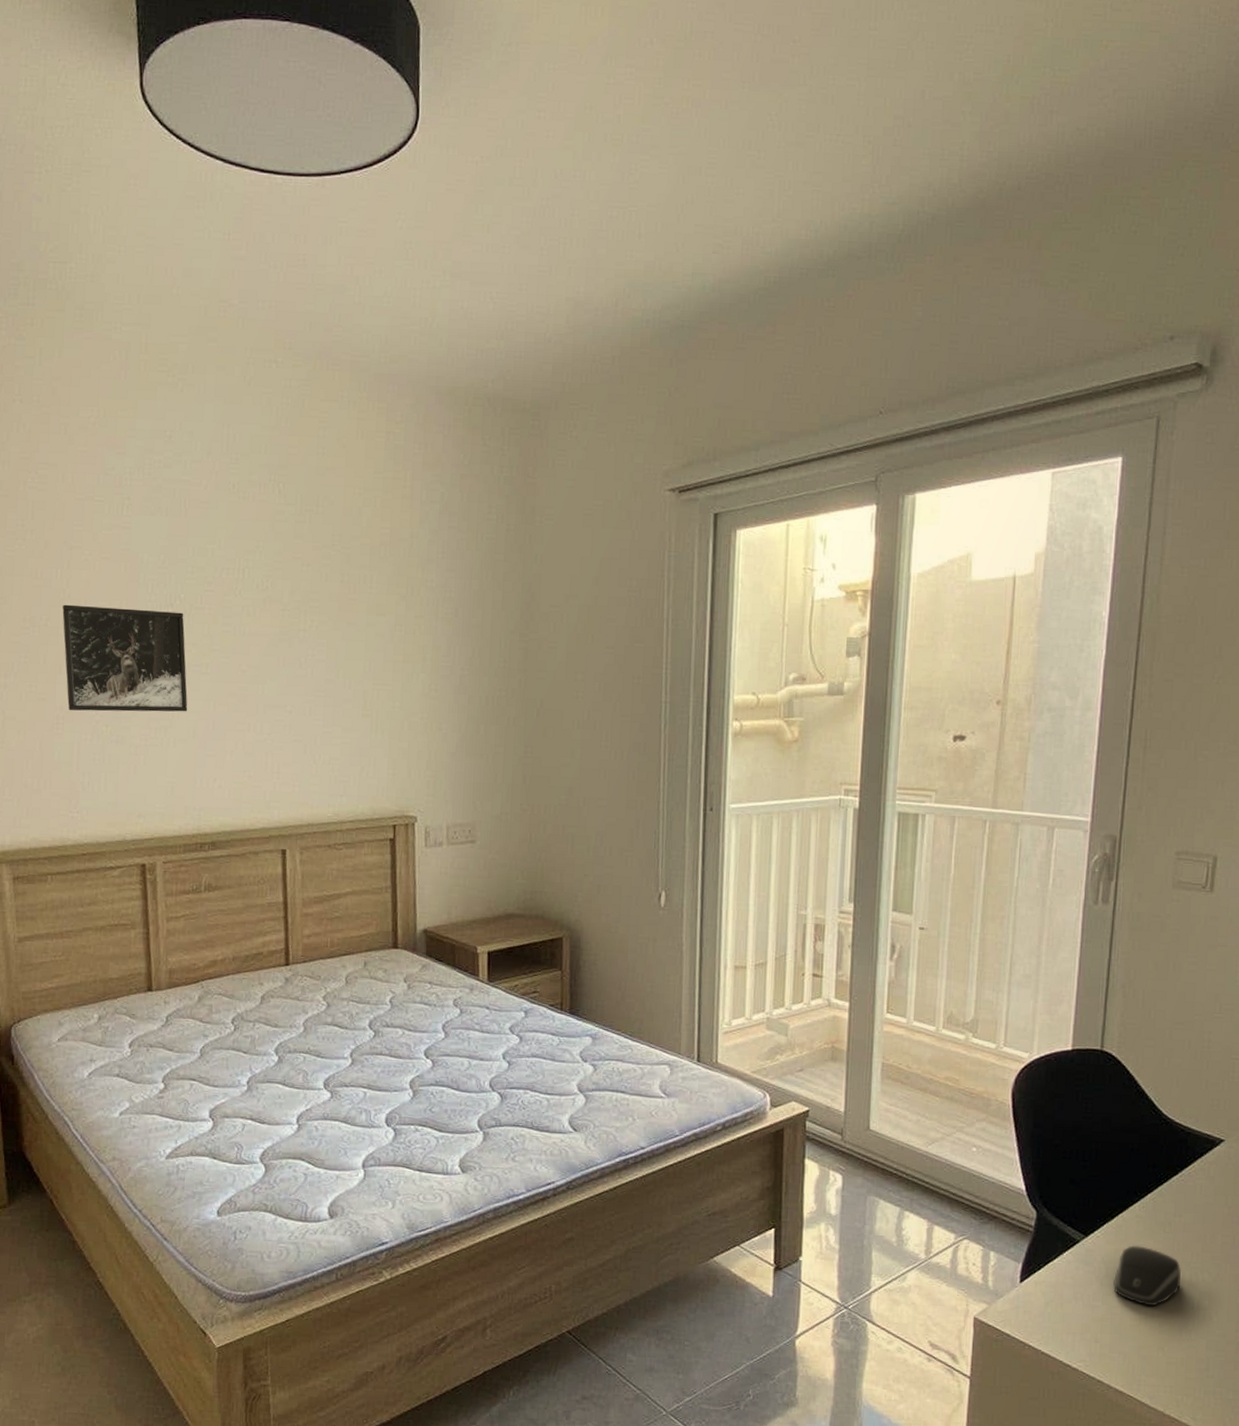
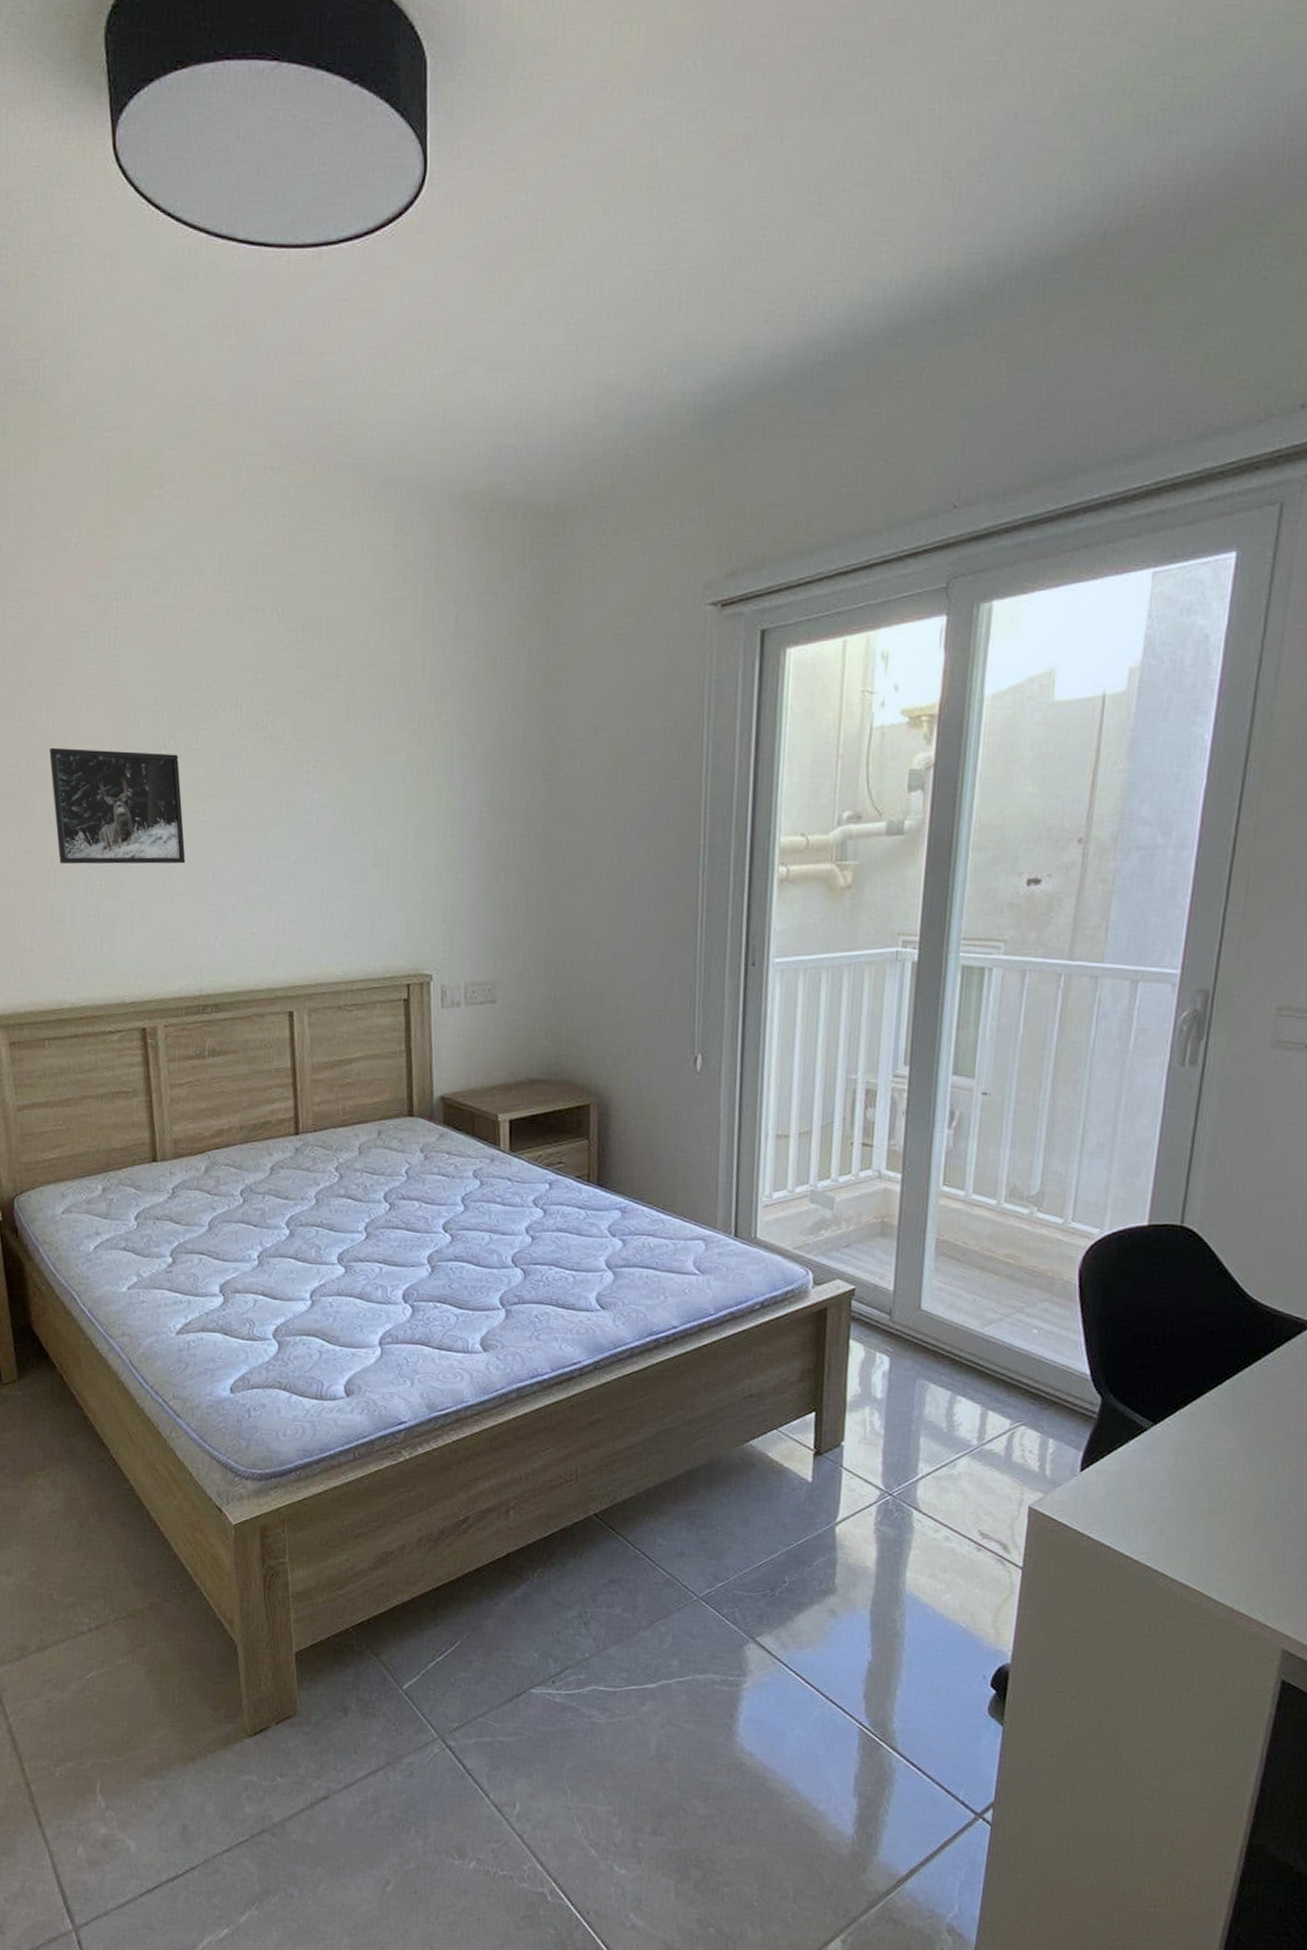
computer mouse: present [1113,1245,1182,1307] -> none [1183,1434,1260,1498]

